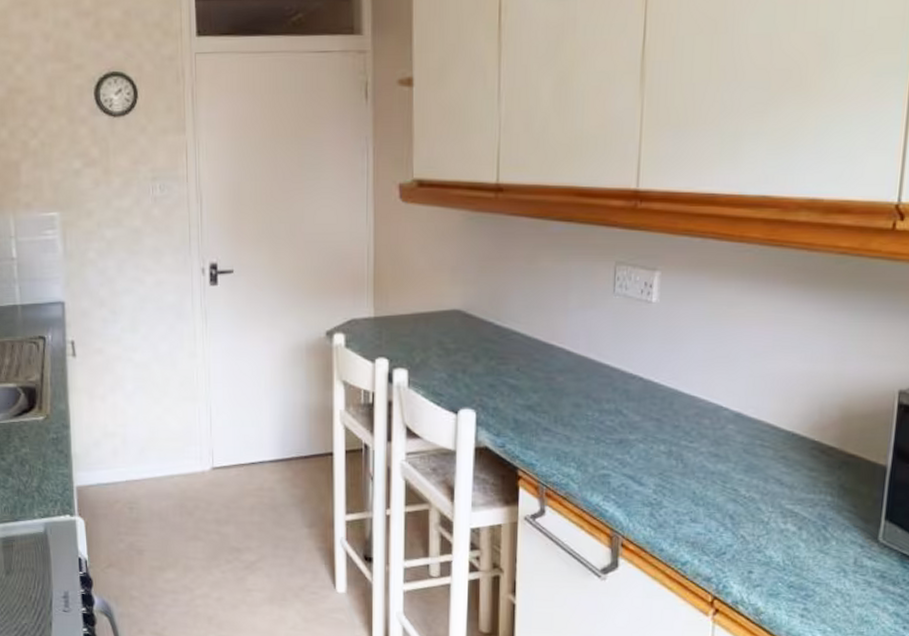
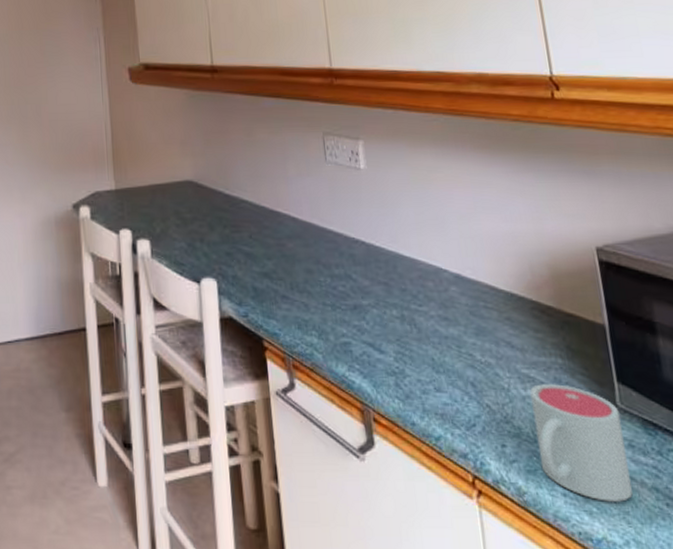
mug: none [784,518,879,624] -> present [530,383,633,502]

